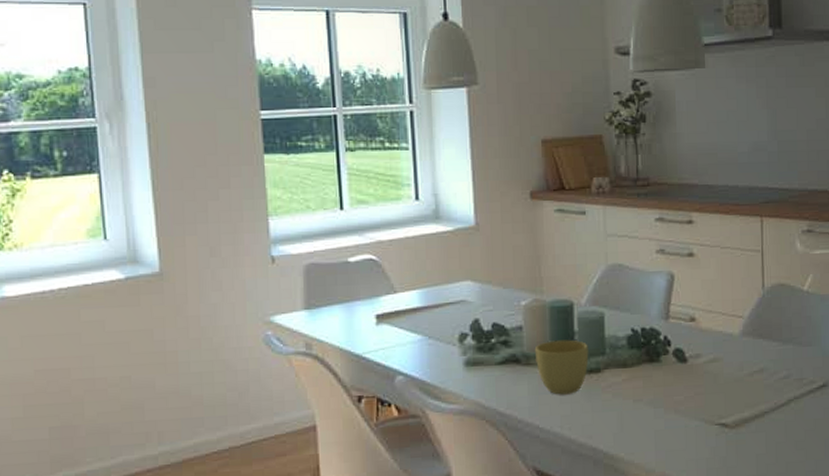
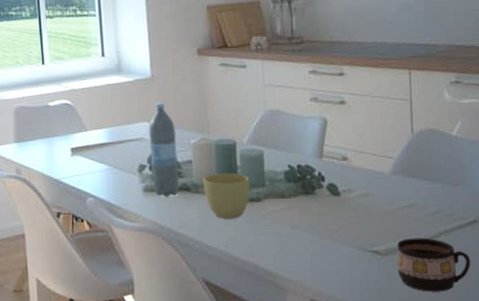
water bottle: none [472,256,508,372] -> present [149,102,180,198]
cup: none [746,406,820,467] -> present [397,238,471,292]

